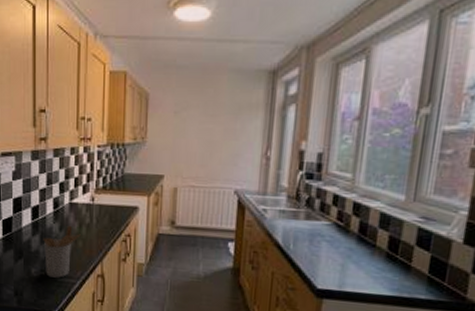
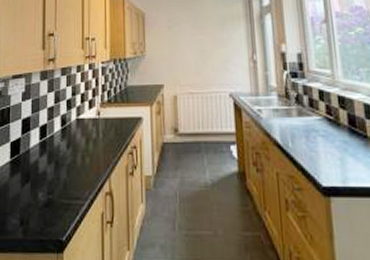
utensil holder: present [43,225,81,278] -> none [51,141,88,200]

